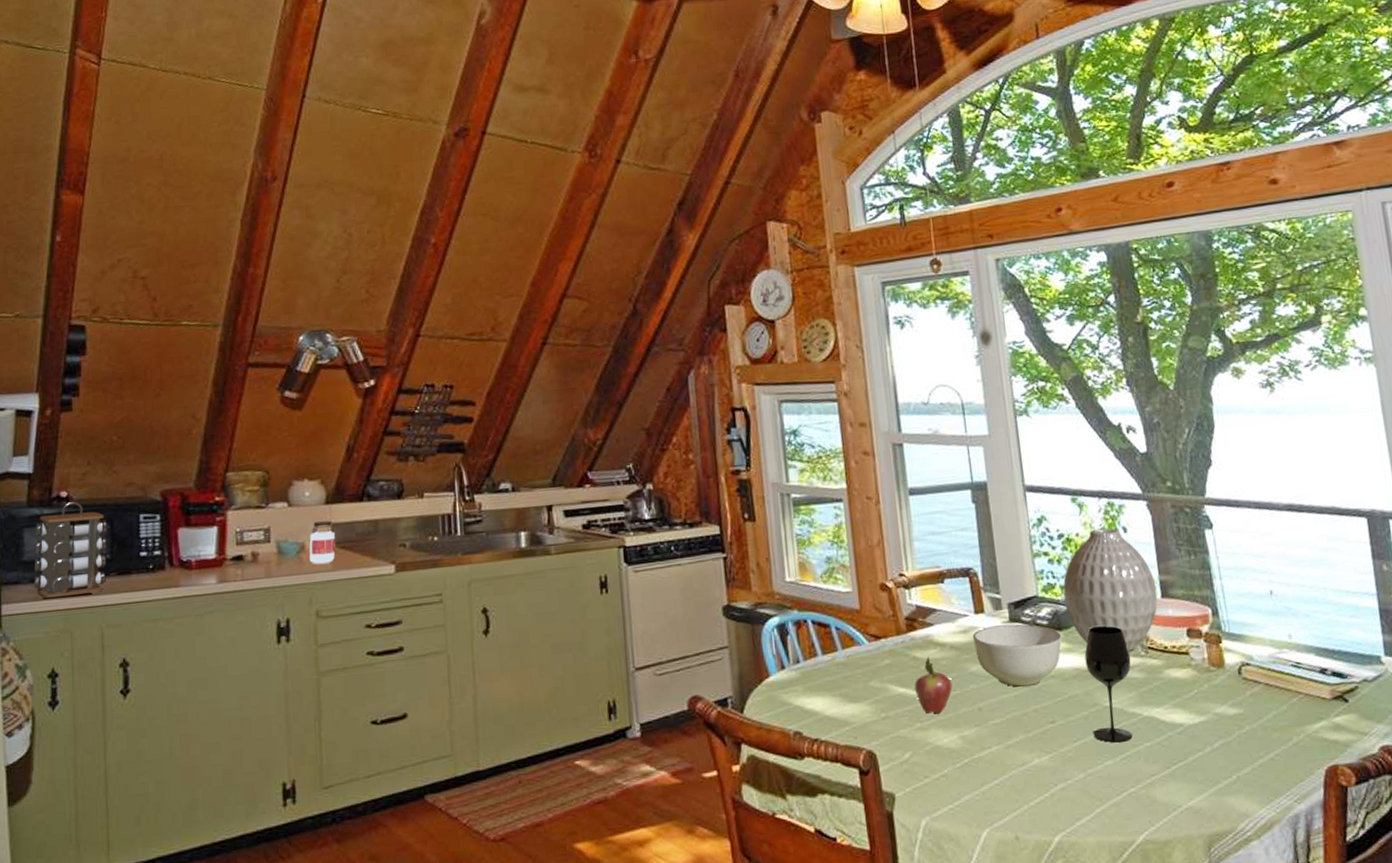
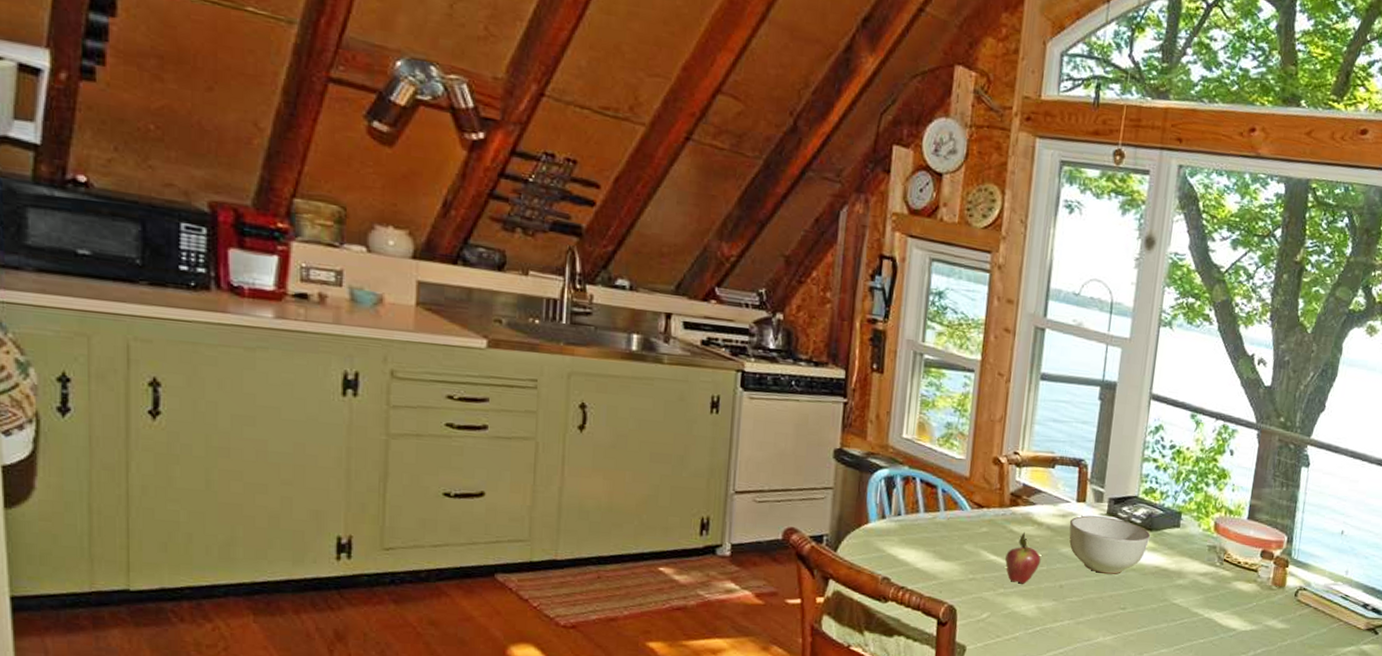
spice rack: present [34,501,107,599] -> none [40,189,137,300]
jar: present [309,520,337,564] -> none [388,275,423,323]
vase: present [1062,528,1158,651] -> none [1160,447,1246,560]
wine glass: present [1084,625,1133,743] -> none [1156,533,1207,636]

